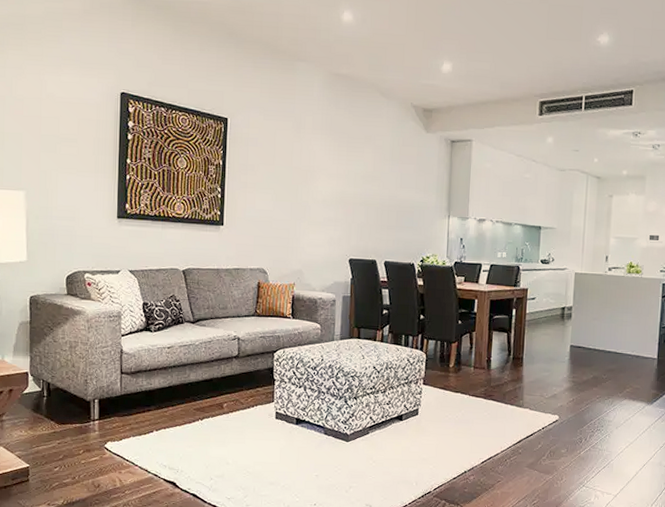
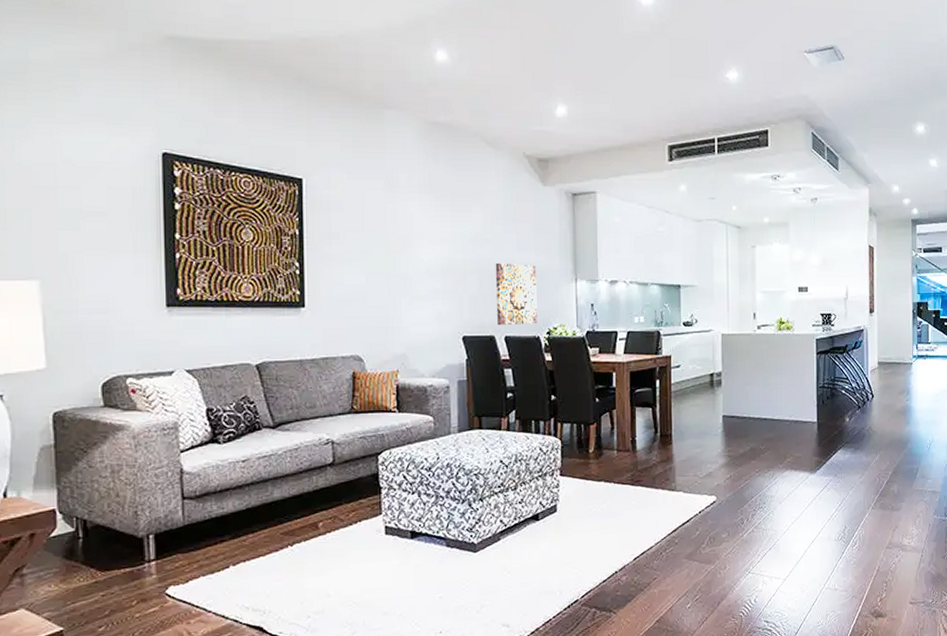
wall art: none [379,197,415,253] -> present [495,262,537,325]

